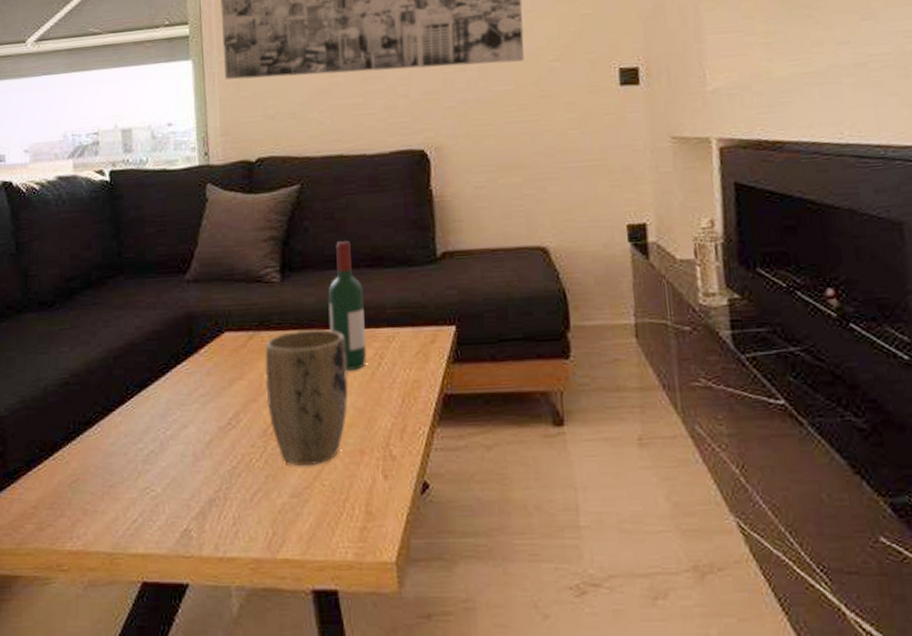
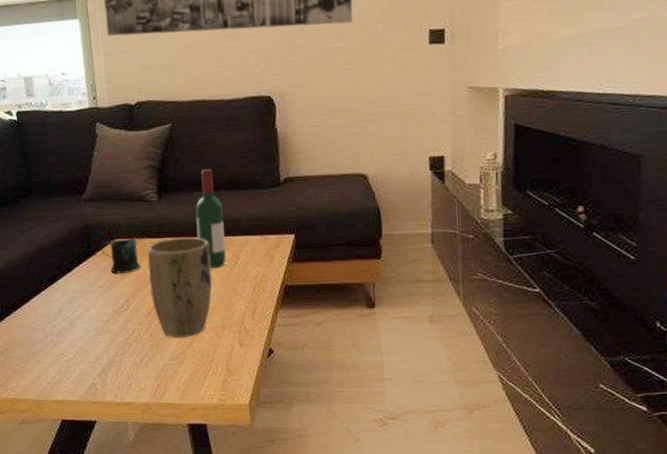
mug: none [204,329,257,378] -> present [100,237,141,274]

